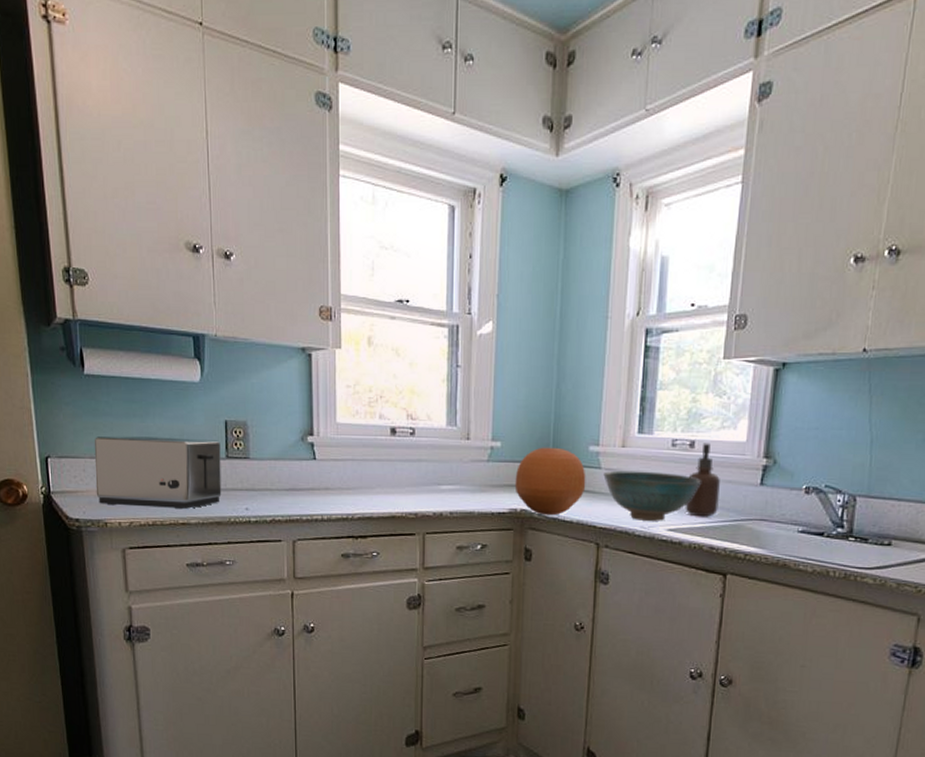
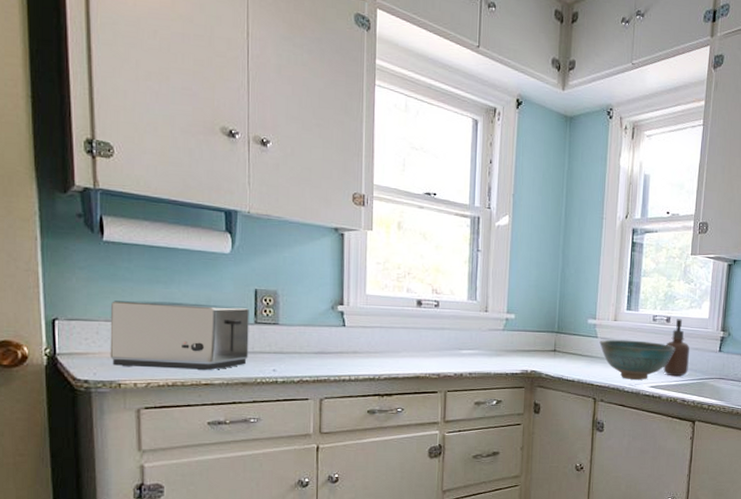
fruit: present [514,447,586,516] -> none [526,319,586,376]

